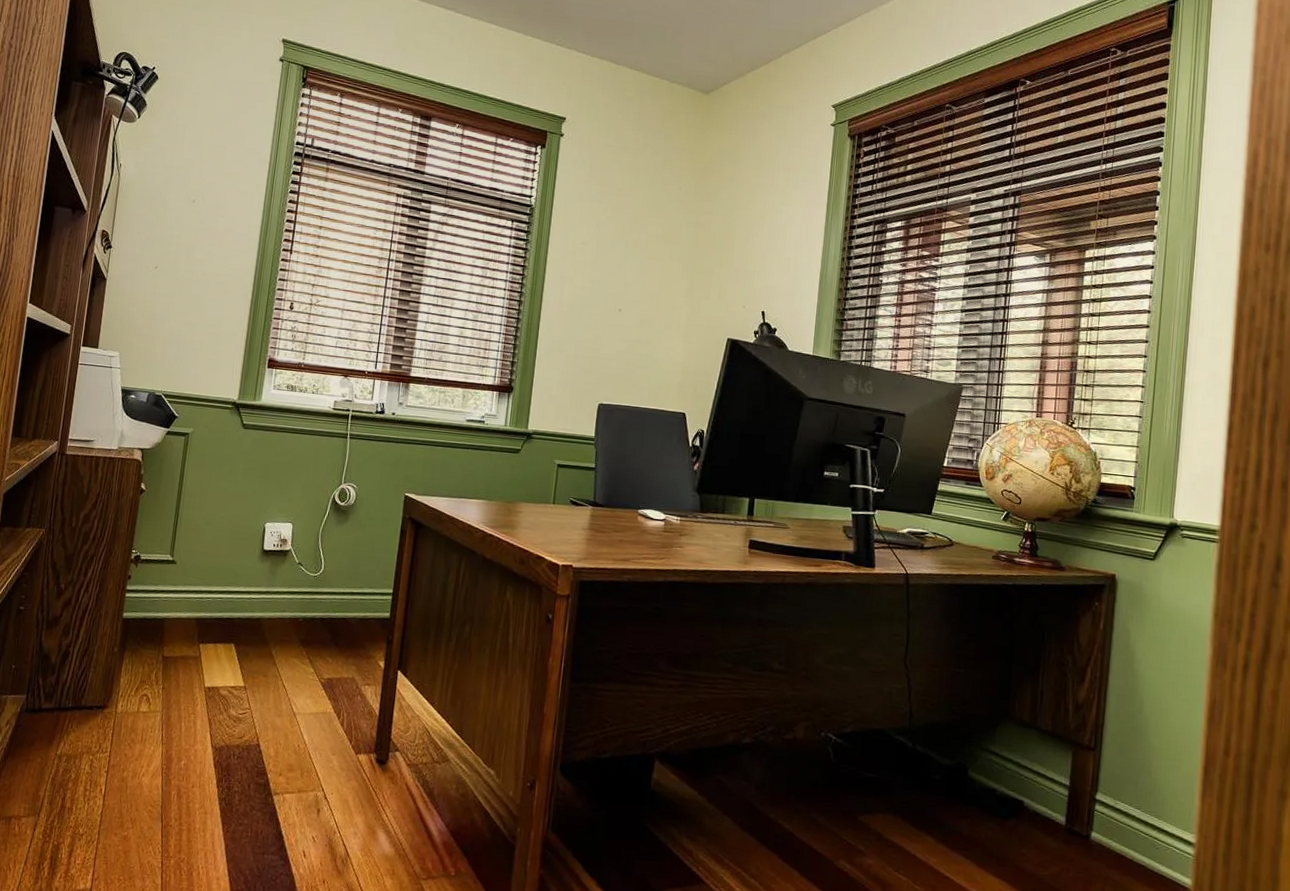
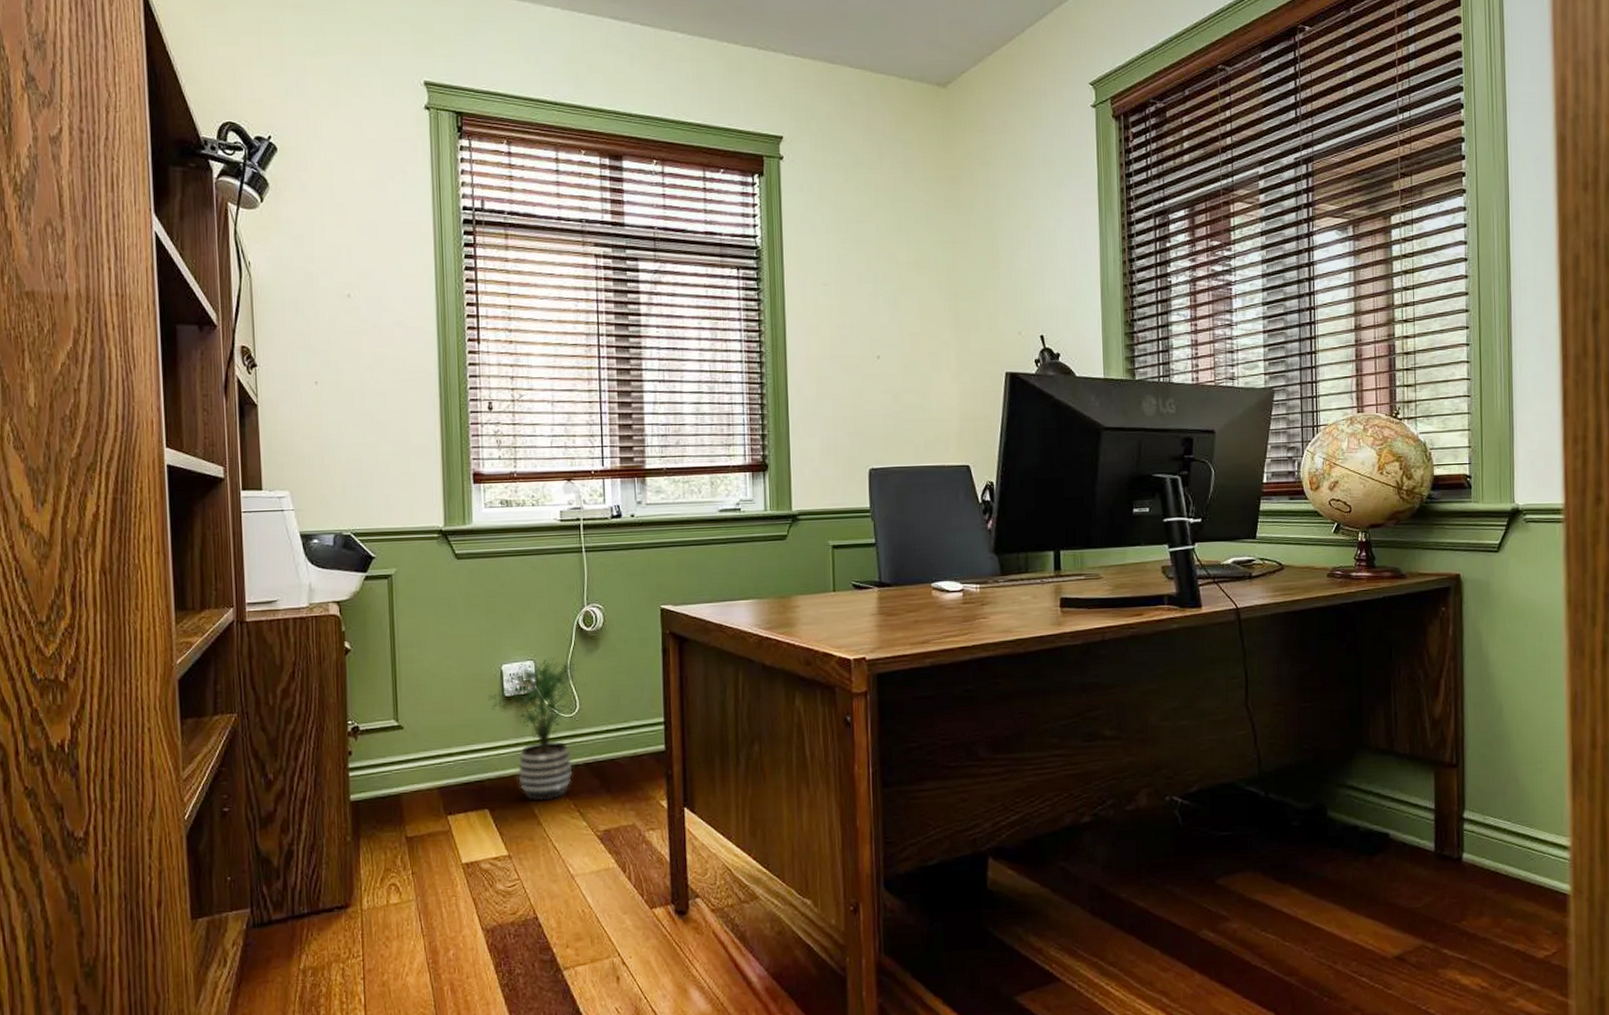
potted plant: none [249,522,332,645] -> present [487,657,586,802]

